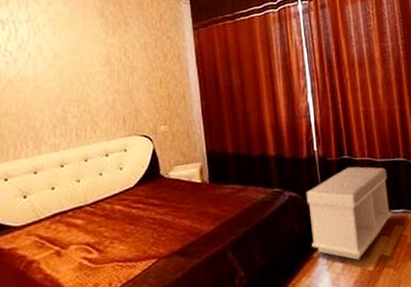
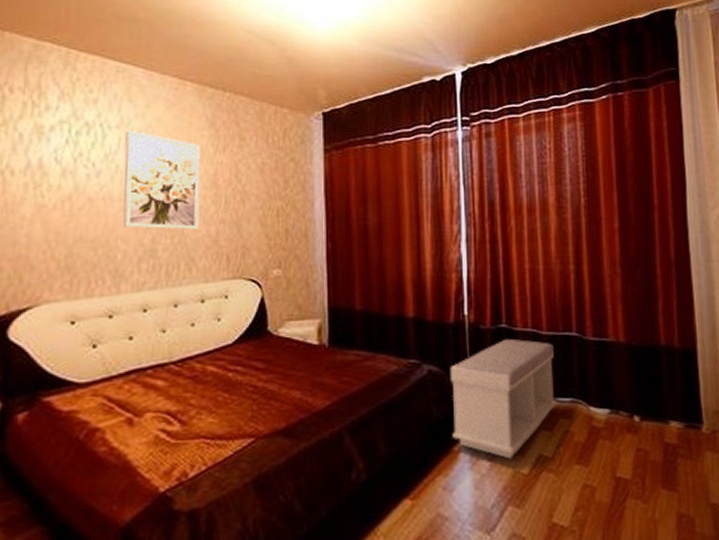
wall art: none [34,24,99,102] -> present [123,131,200,230]

